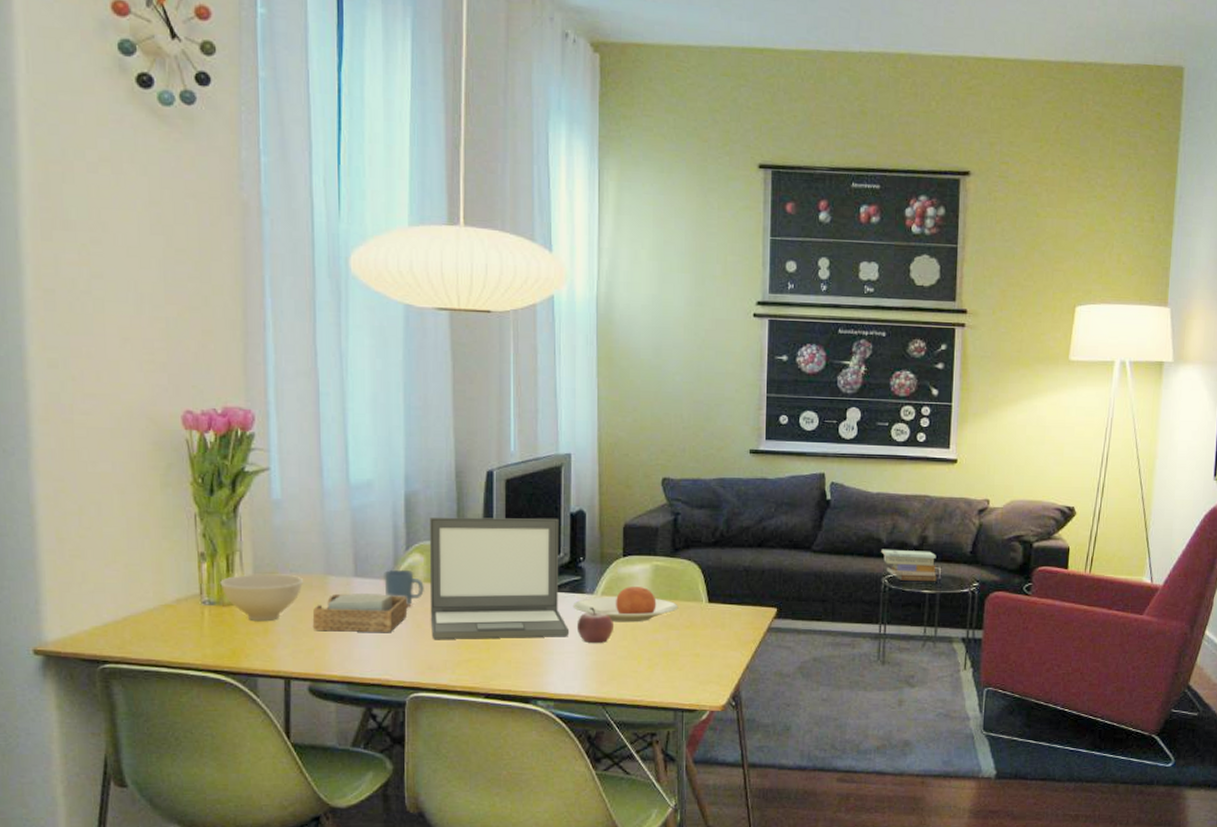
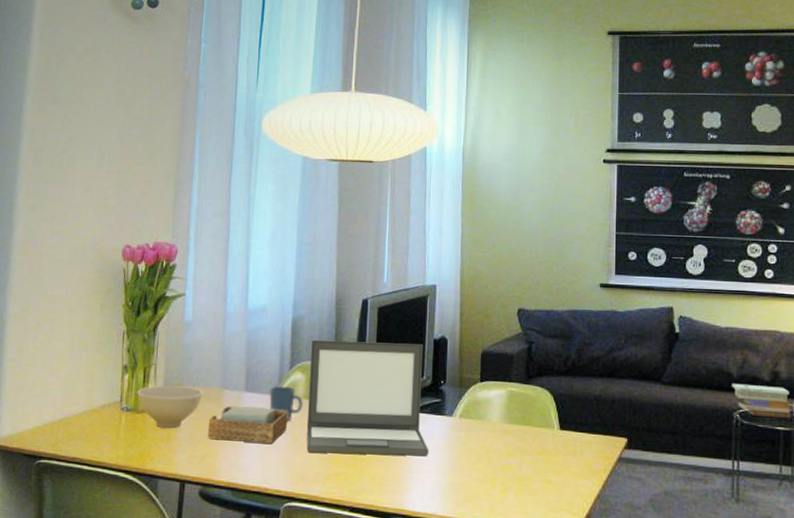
plate: present [572,587,679,623] -> none [433,411,531,446]
fruit: present [576,607,613,643] -> none [435,428,470,464]

